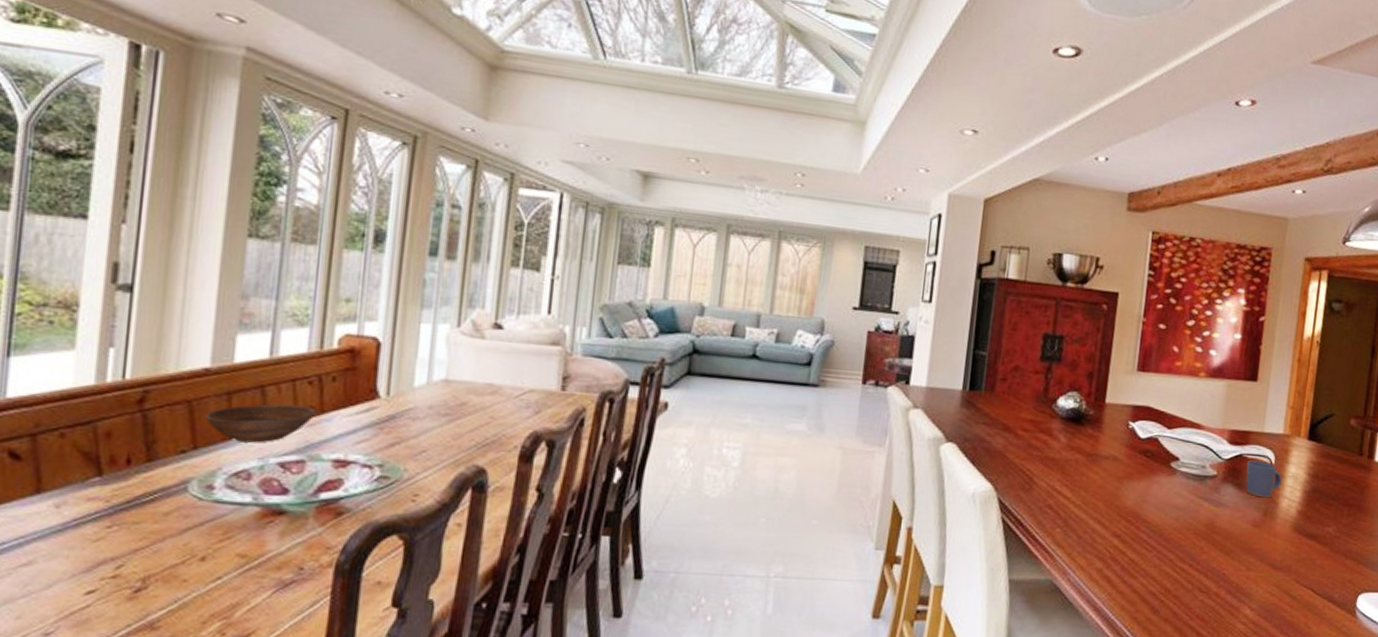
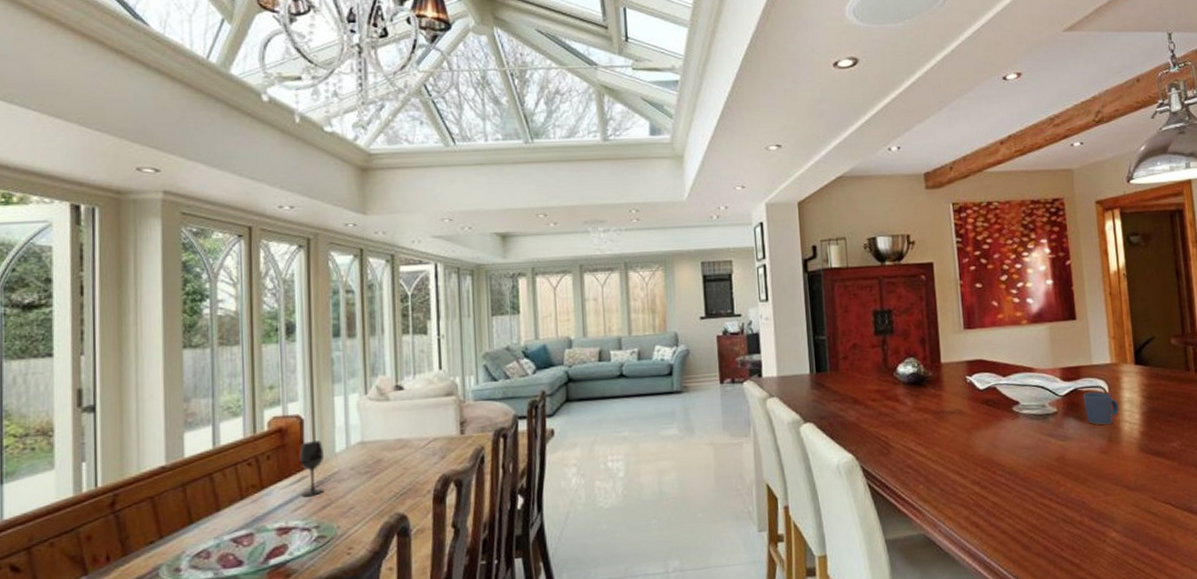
bowl: present [204,403,318,443] -> none [166,484,258,526]
wine glass: none [367,368,401,431] -> present [300,440,325,497]

